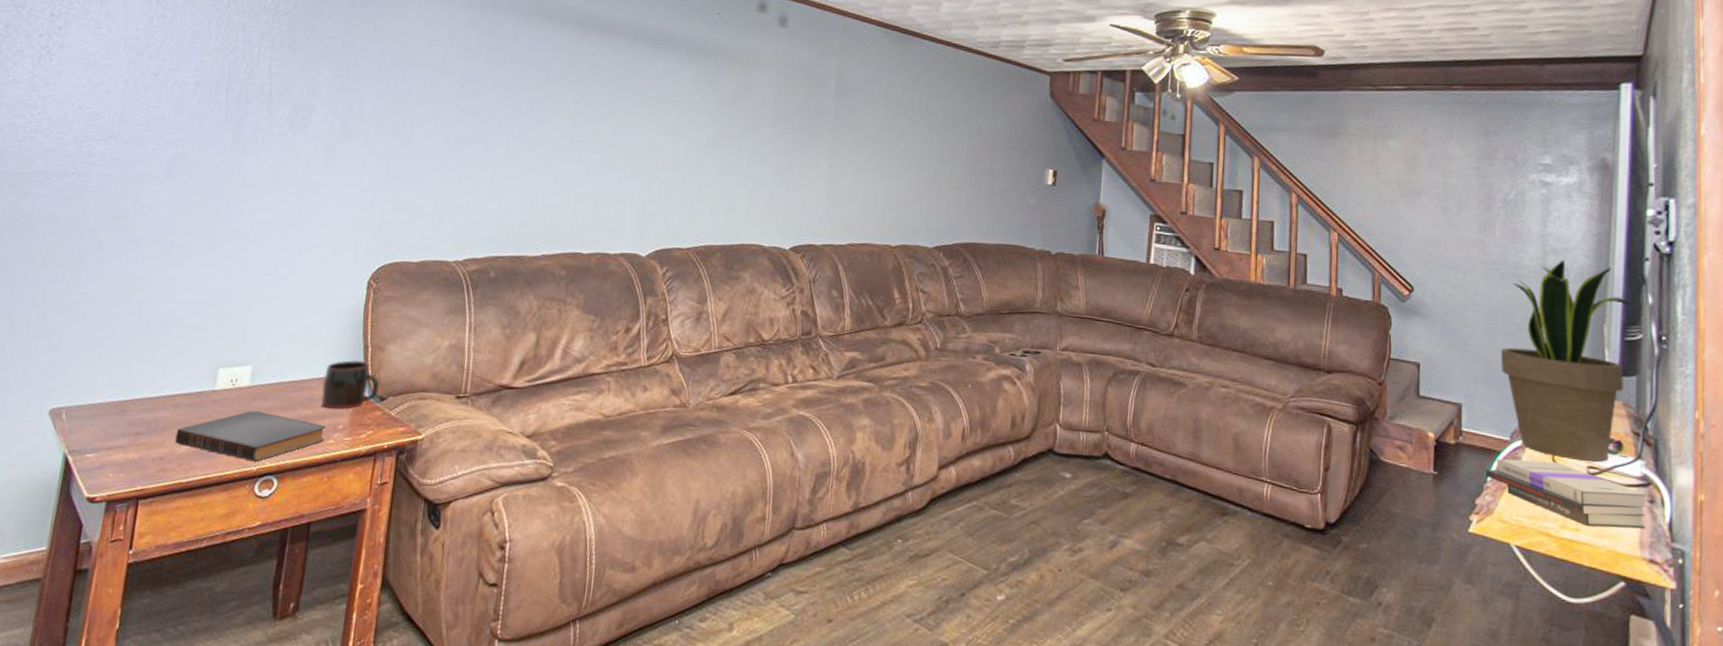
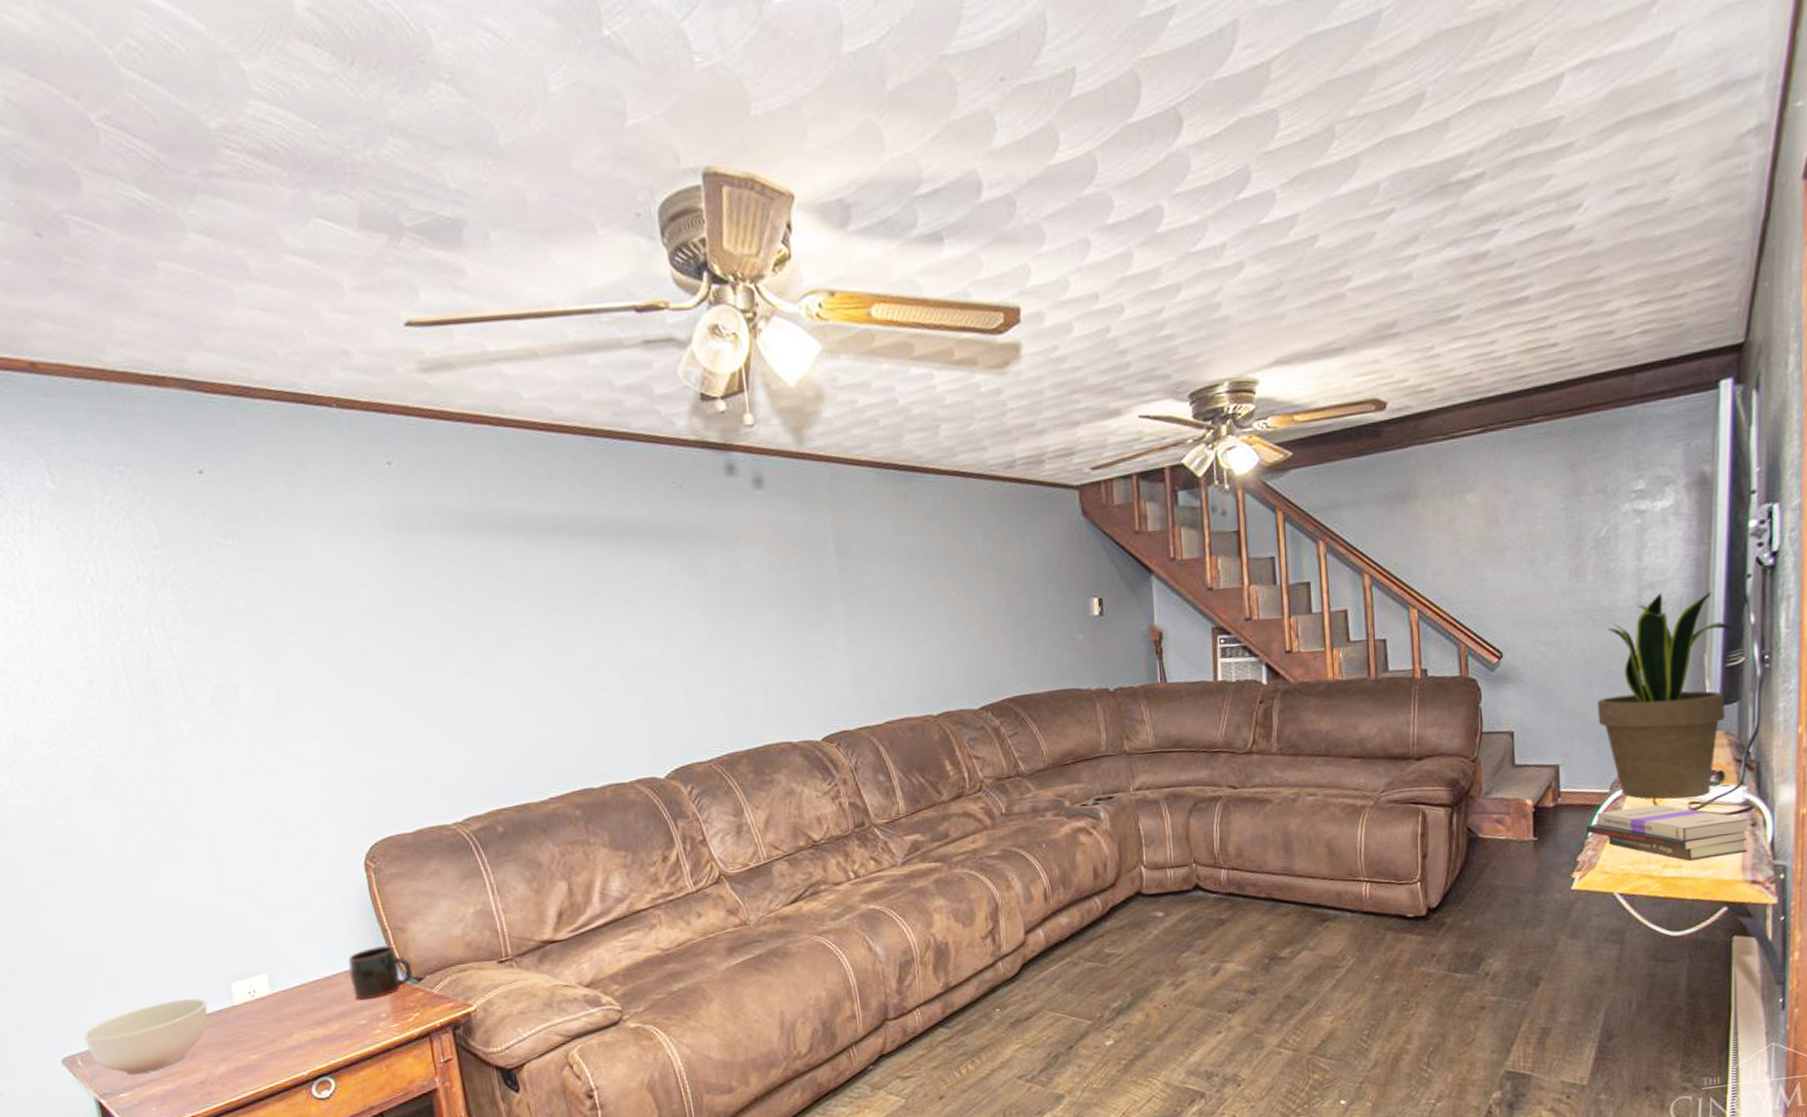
bowl: none [75,374,193,439] -> present [82,998,208,1075]
book: present [175,411,326,462] -> none [208,1016,370,1067]

